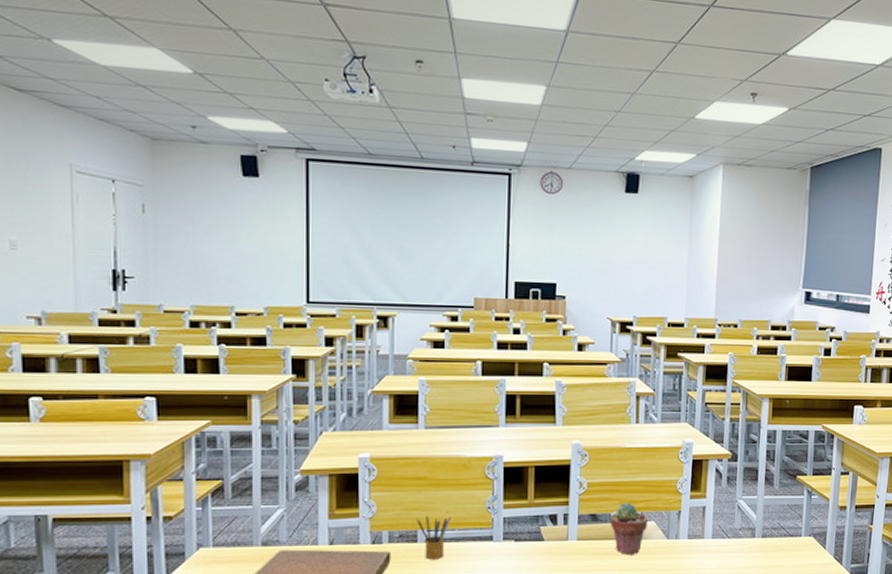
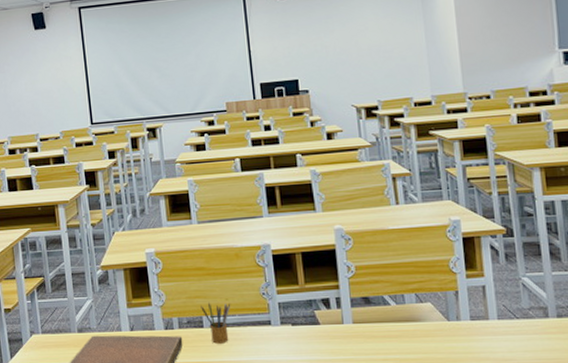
potted succulent: present [609,503,648,555] -> none [382,285,424,338]

